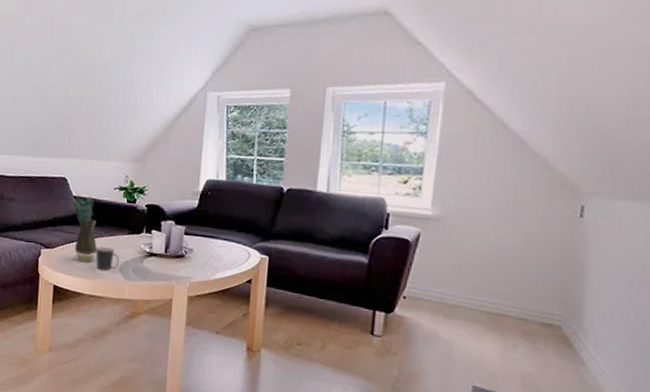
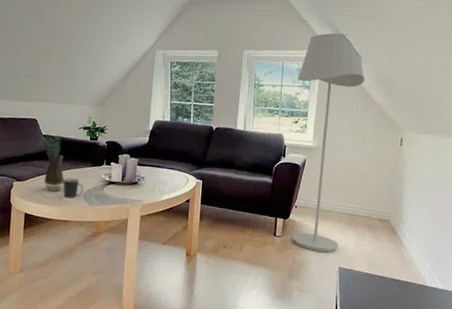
floor lamp: none [398,56,519,364] -> present [292,33,365,253]

